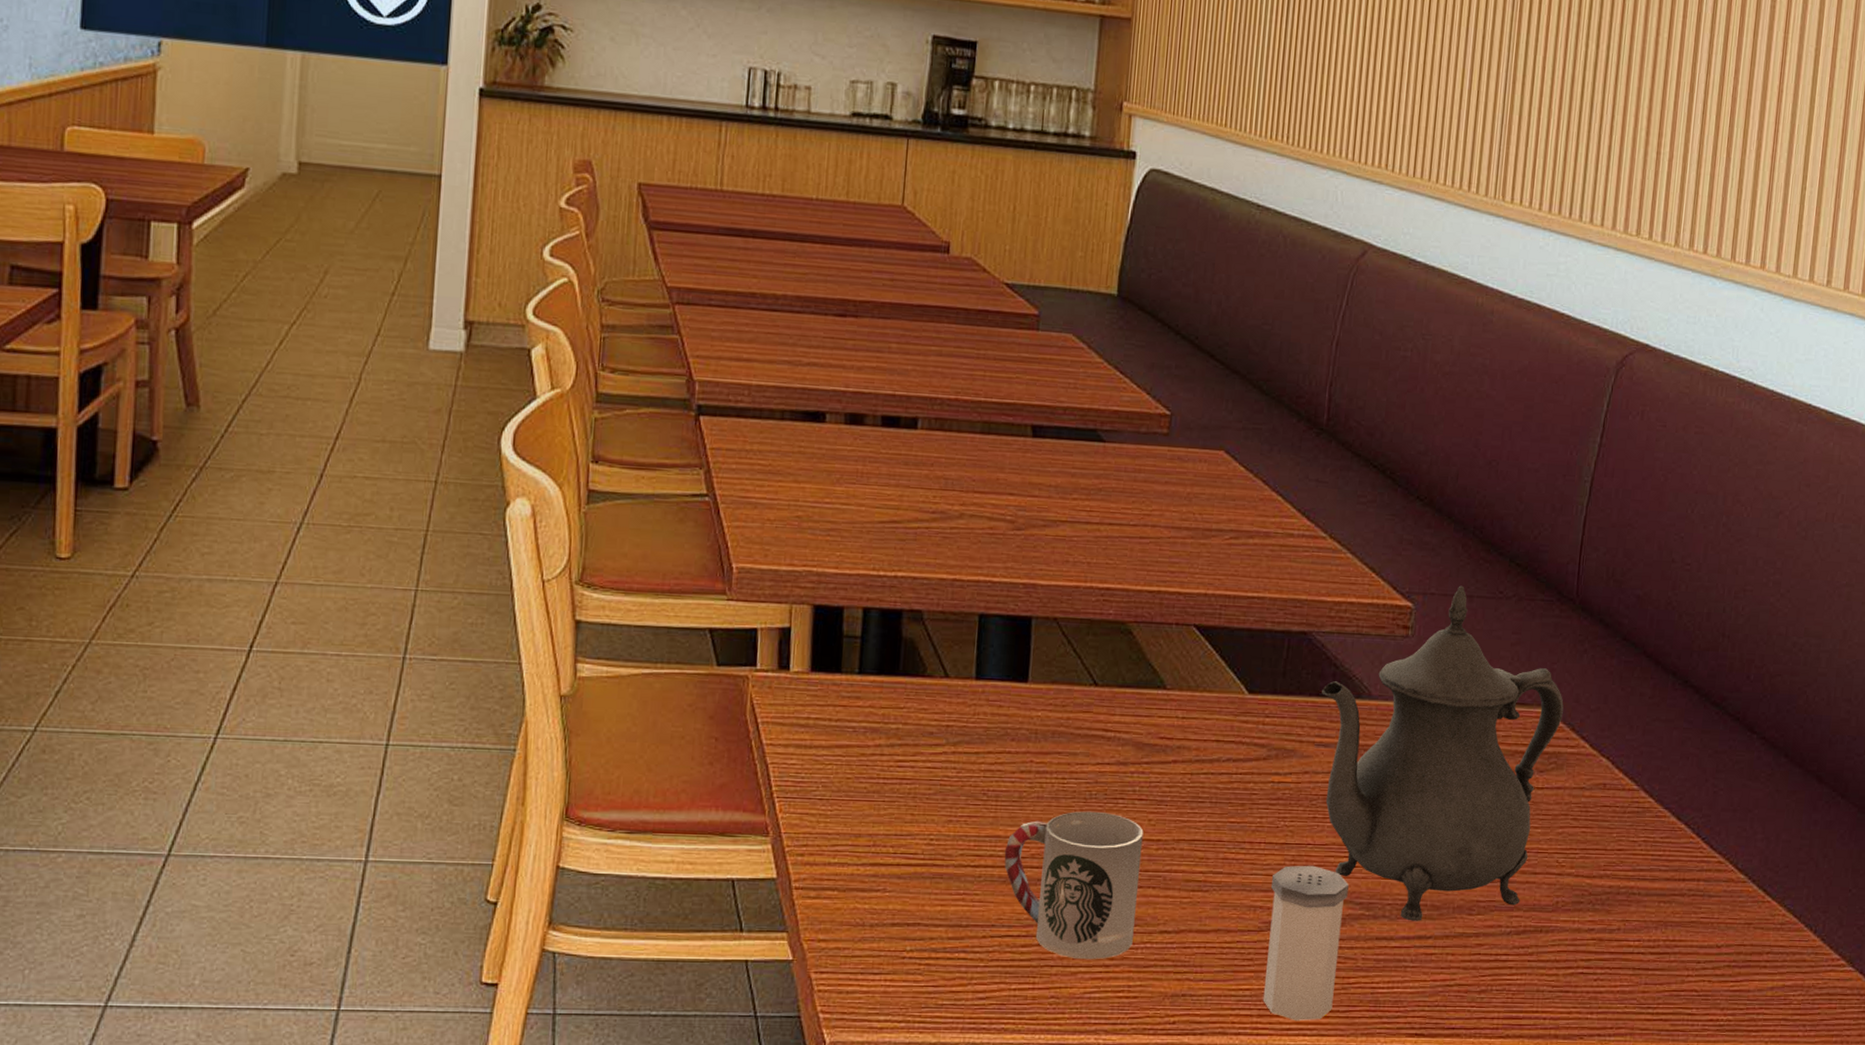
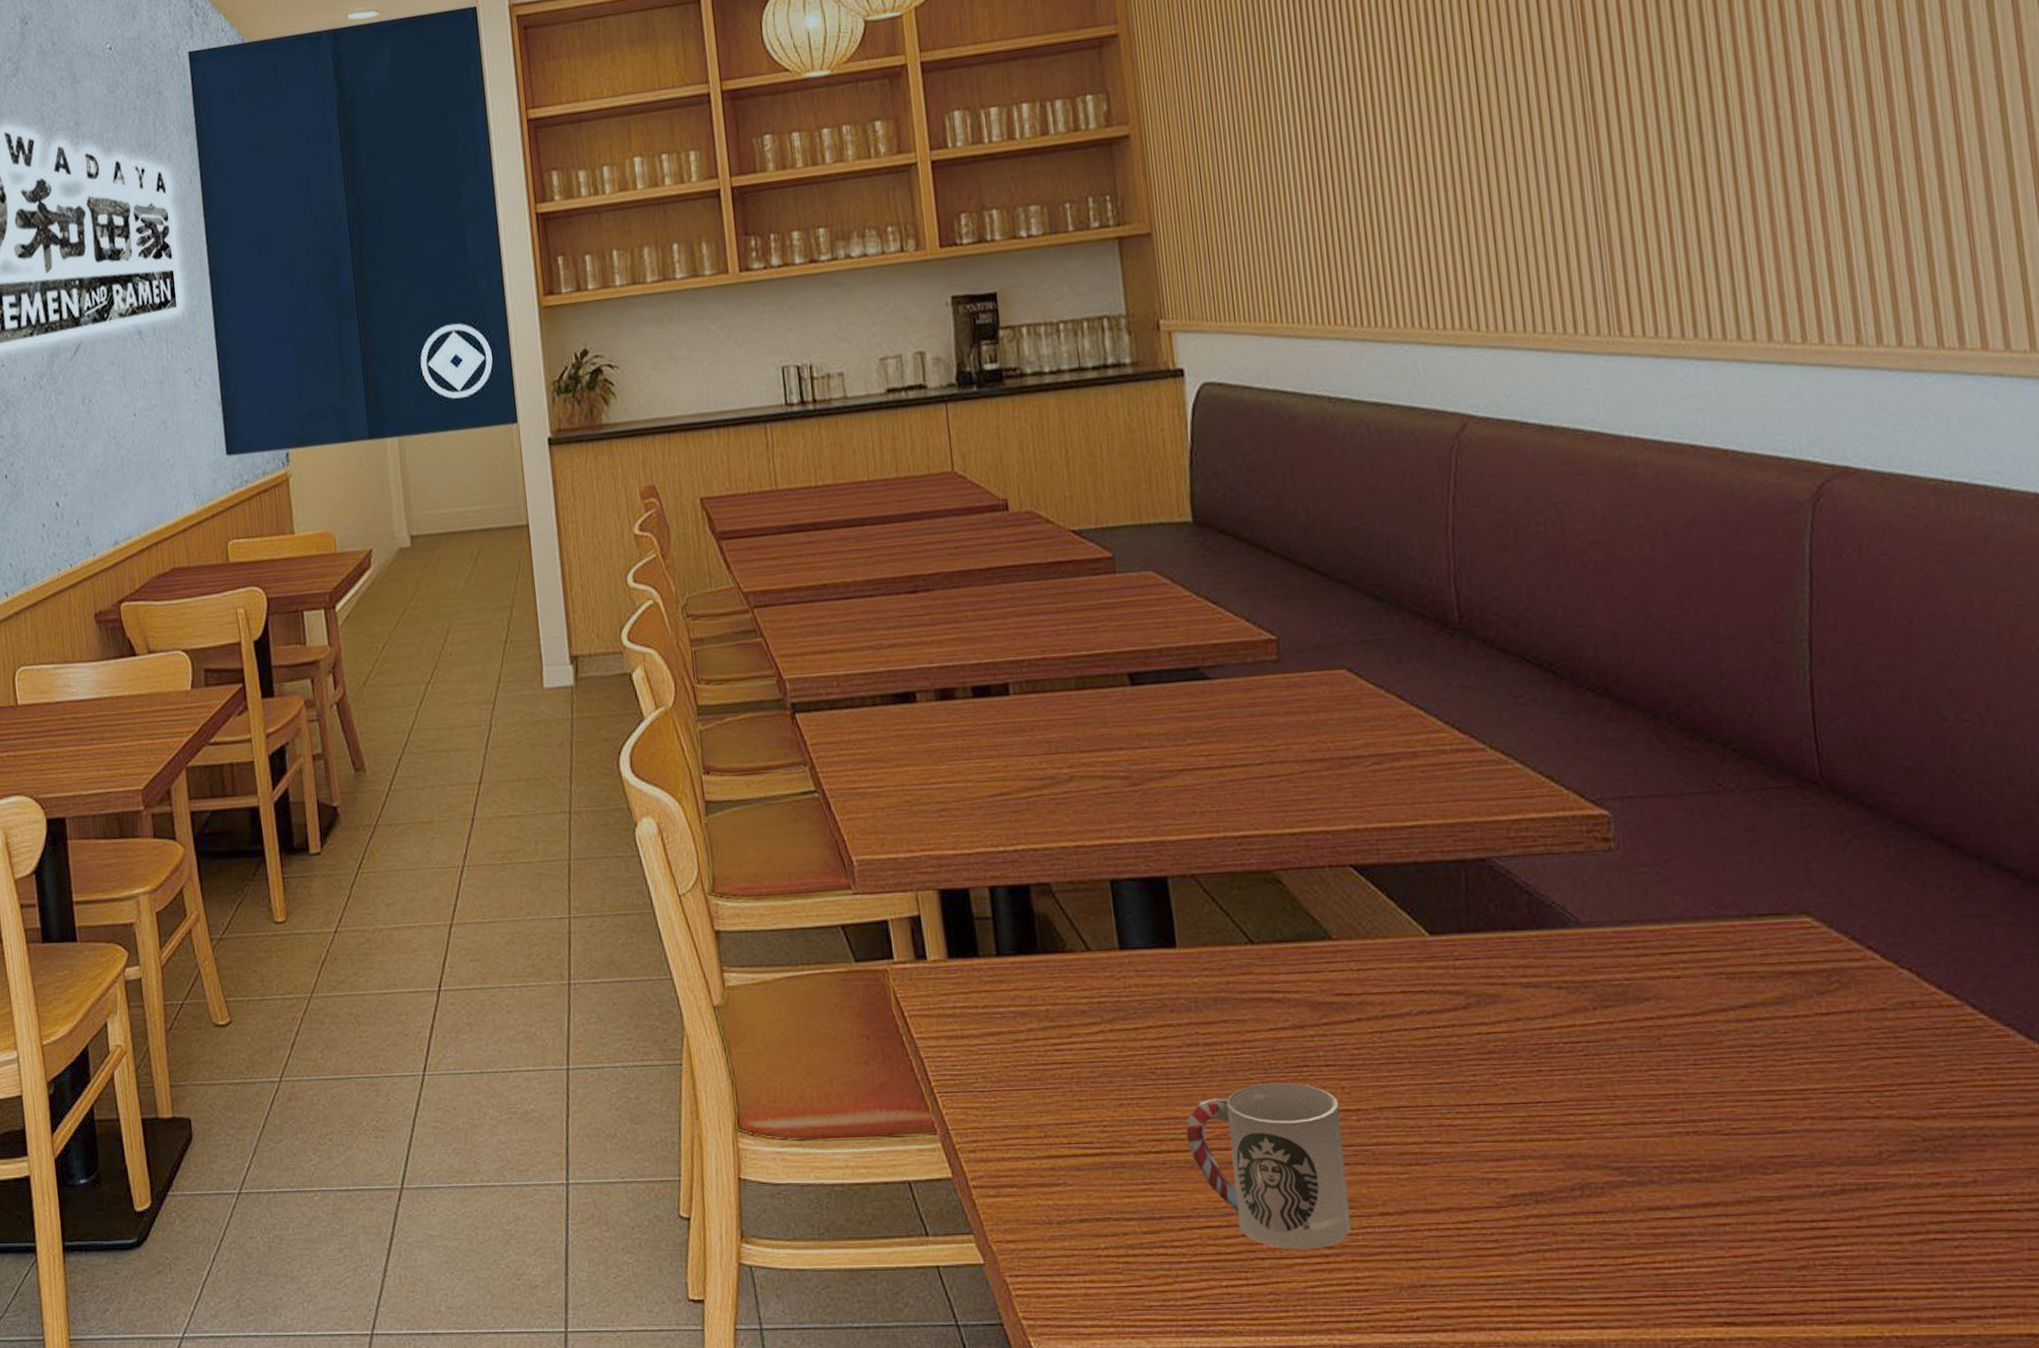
salt shaker: present [1262,865,1349,1020] -> none [1502,1126,1610,1311]
teapot: present [1322,585,1564,921] -> none [1517,783,1836,1186]

